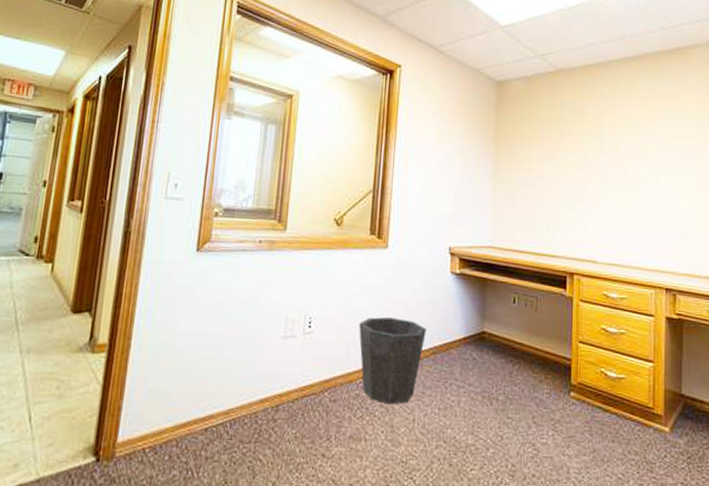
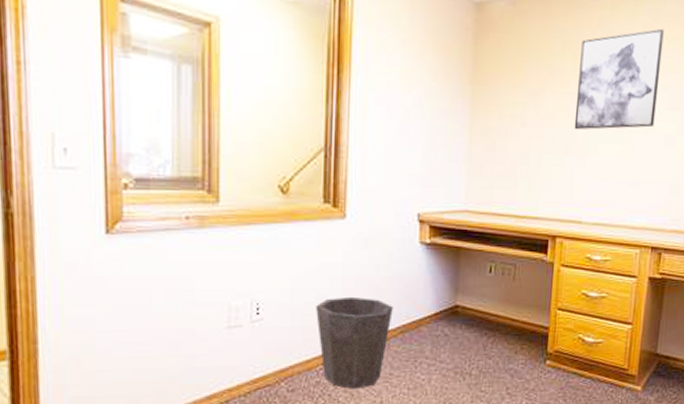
wall art: none [584,102,658,182] -> present [574,28,664,130]

